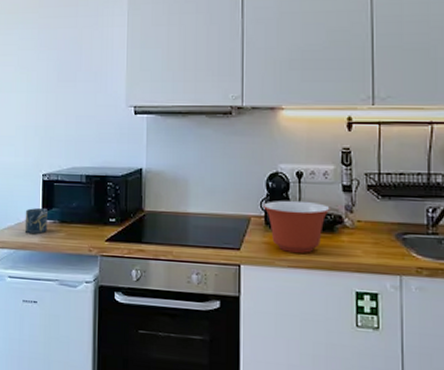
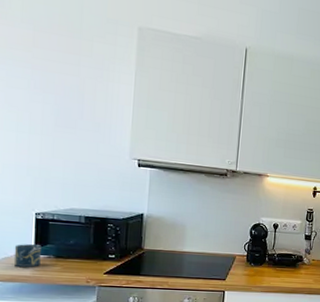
mixing bowl: present [263,200,330,253] -> none [246,244,295,282]

